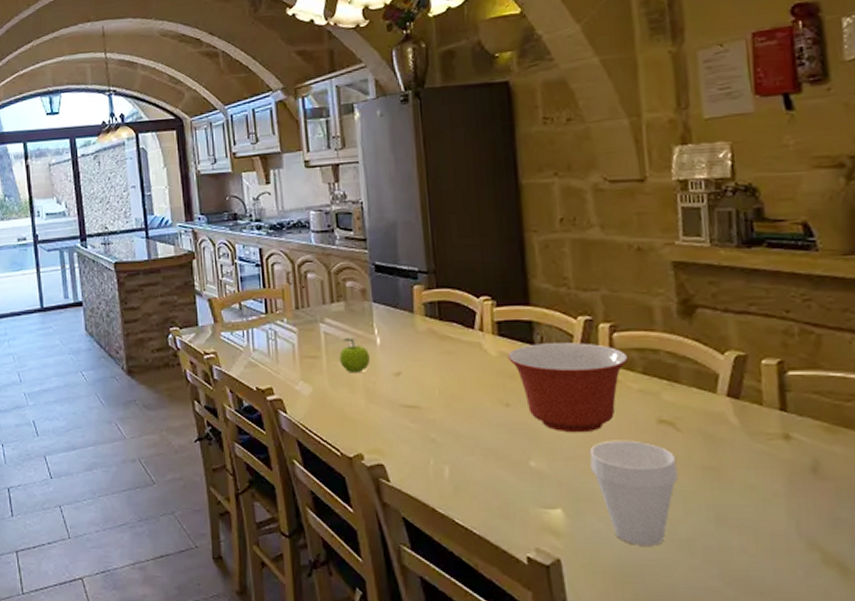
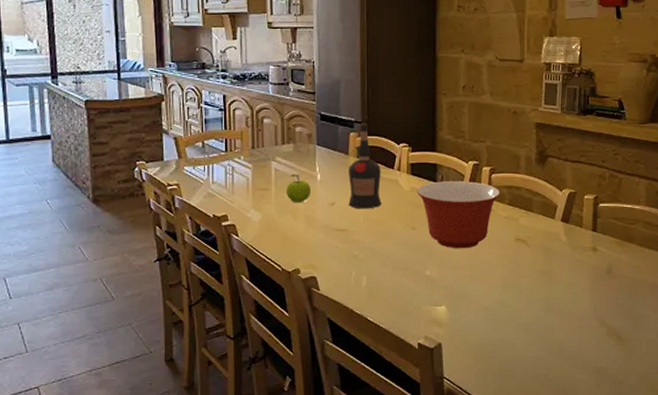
liquor bottle: none [415,272,462,380] -> present [348,123,382,209]
cup: present [589,440,678,546] -> none [468,253,525,330]

